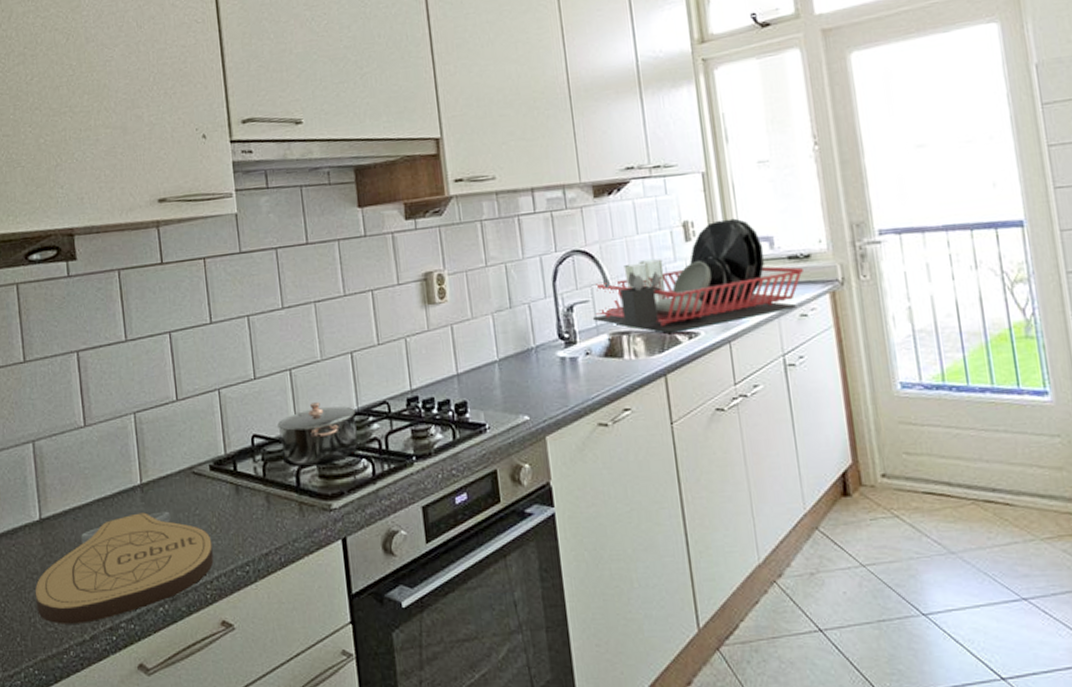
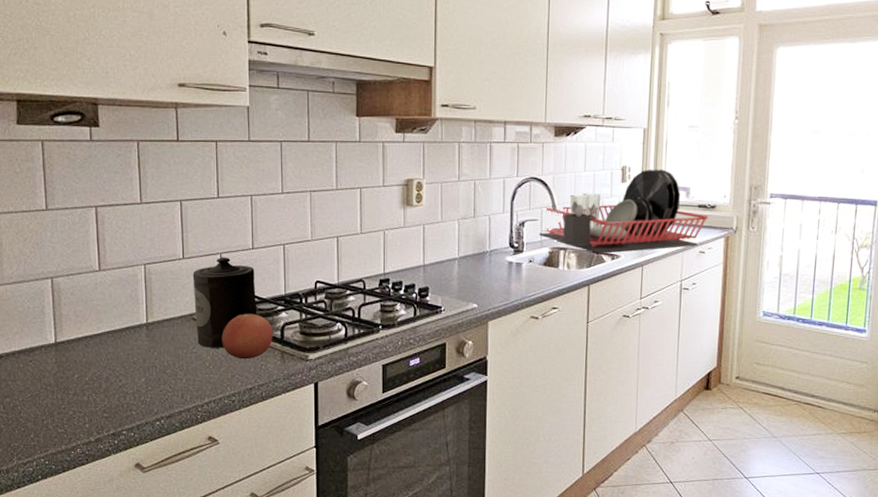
cutting board: present [35,511,214,624] -> none [48,346,205,428]
canister: none [188,392,267,507] -> present [192,257,257,348]
fruit: none [227,458,288,518] -> present [222,313,273,360]
cooking pot: present [277,402,359,467] -> none [269,274,337,325]

